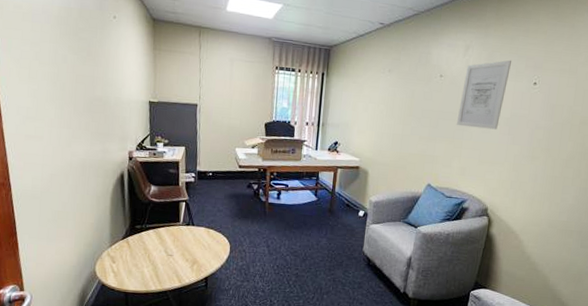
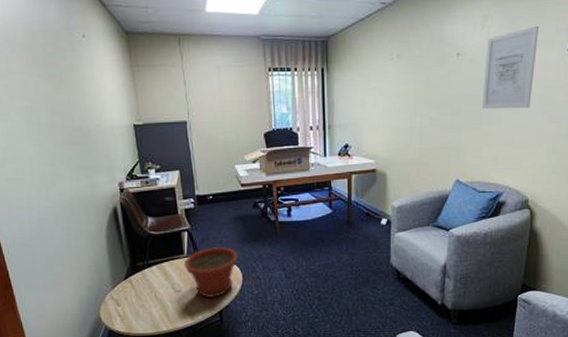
plant pot: none [178,219,228,265] -> present [183,246,238,297]

